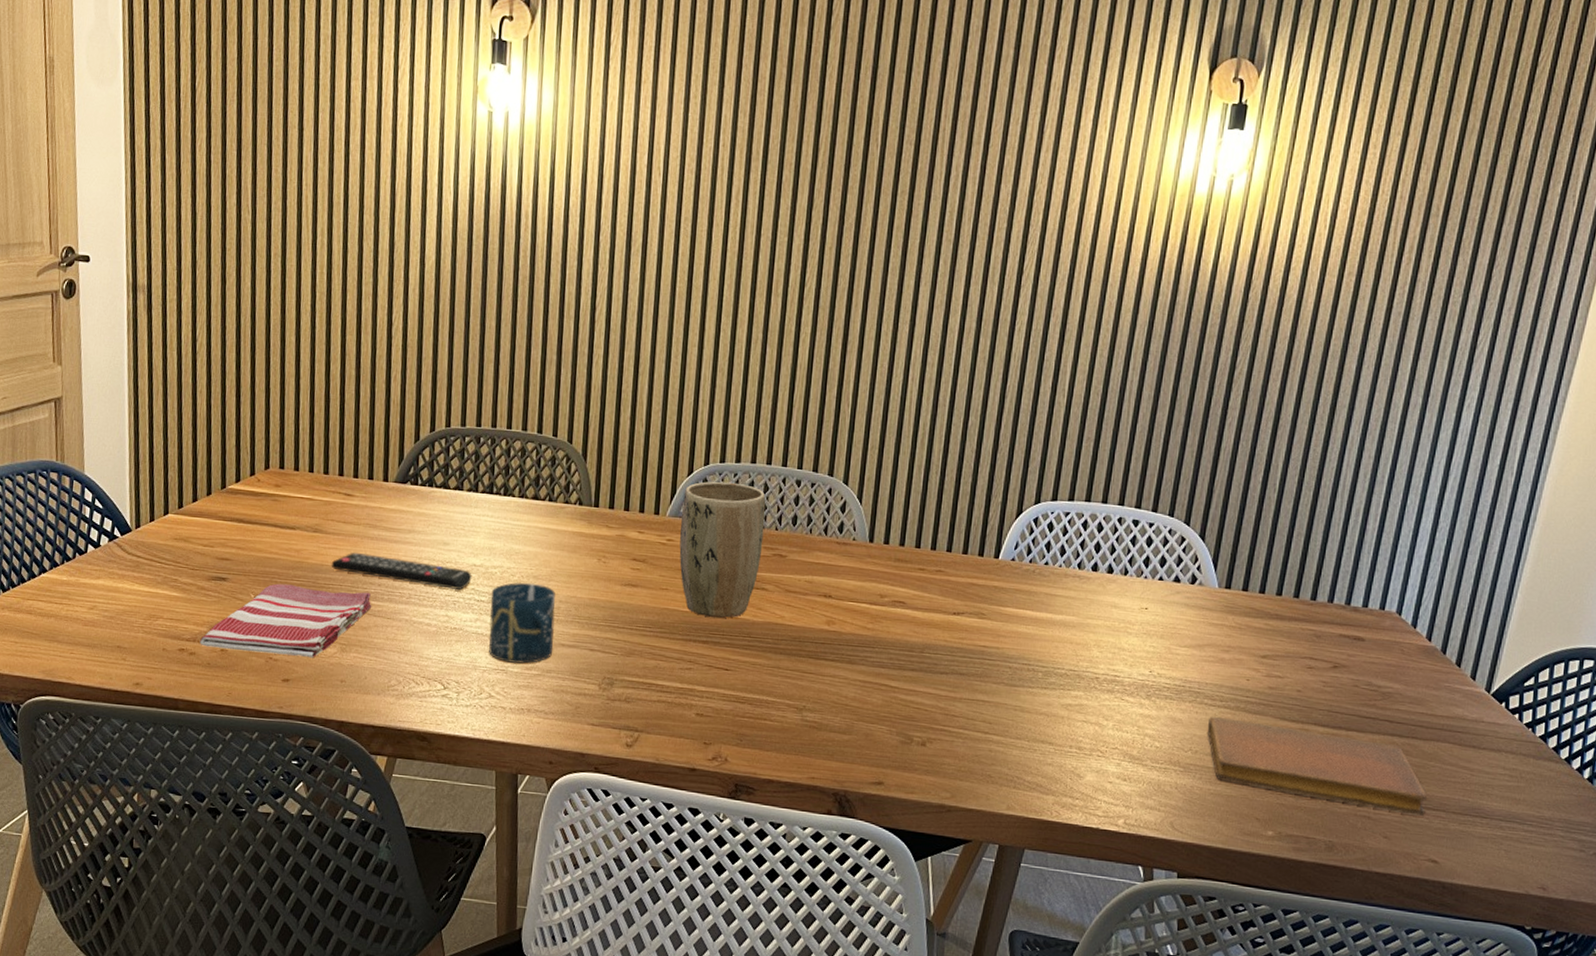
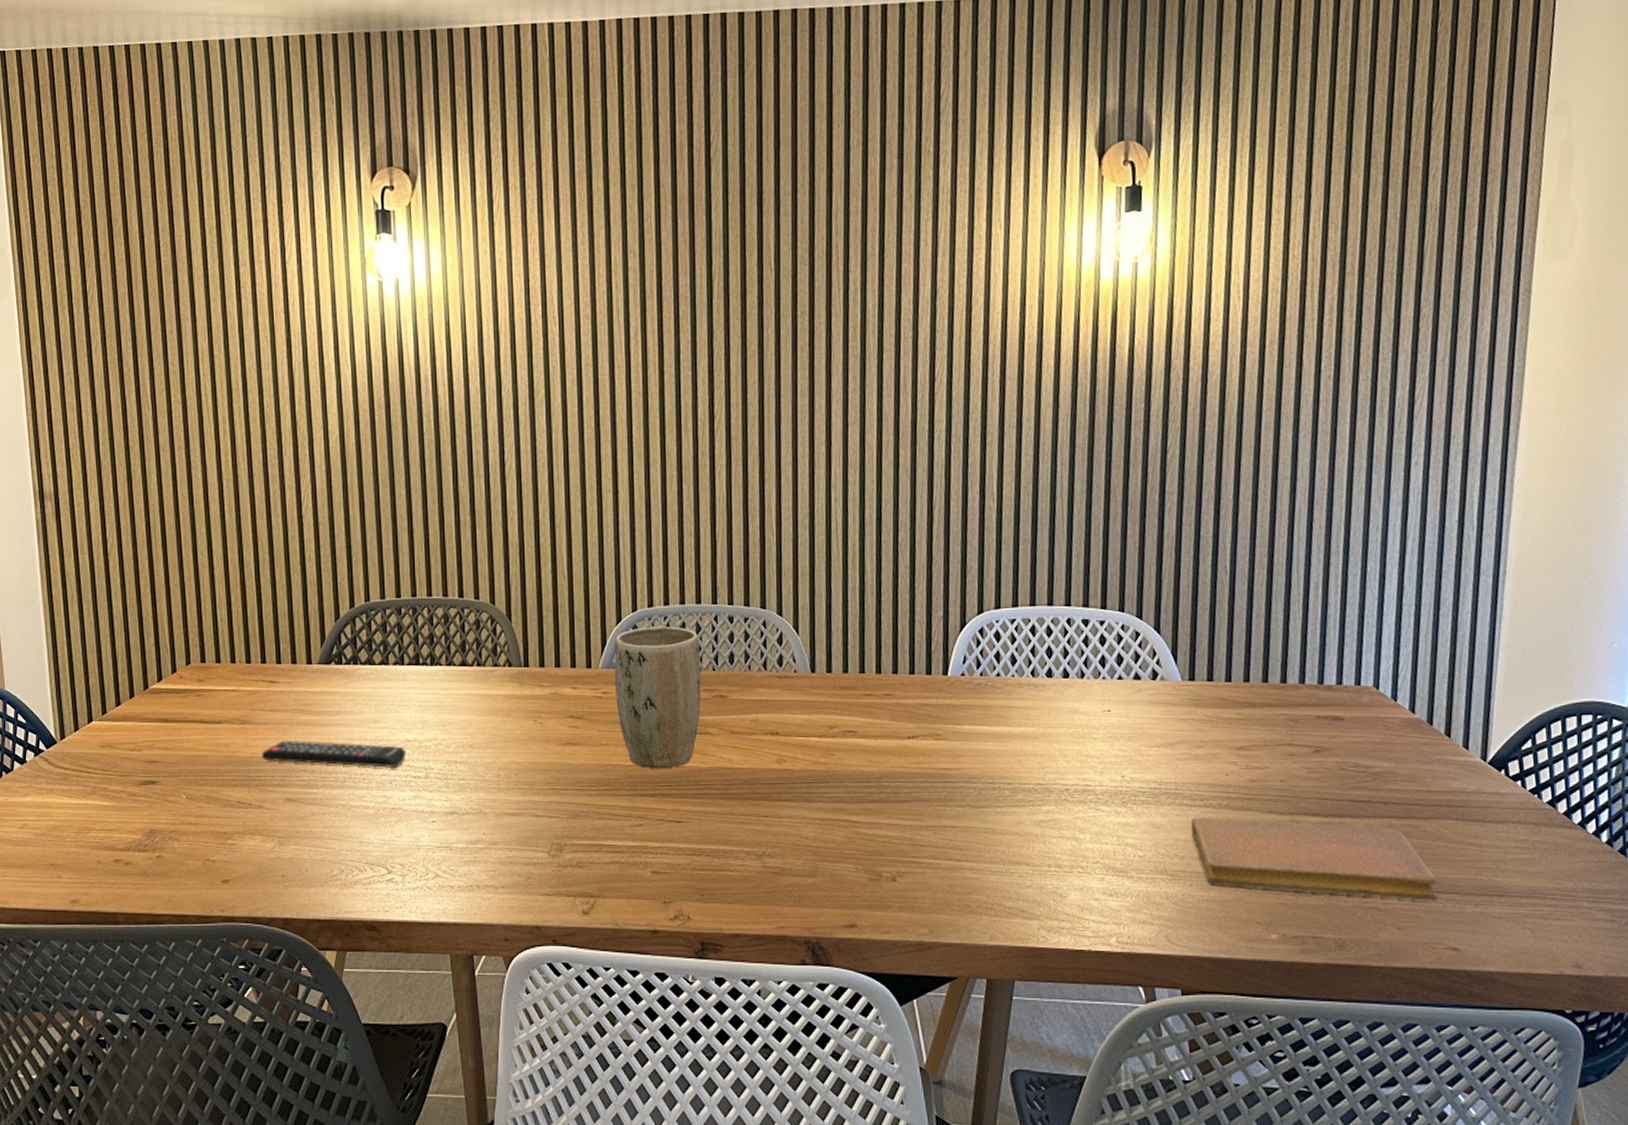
dish towel: present [200,583,372,658] -> none [134,780,307,856]
cup: present [489,582,556,664] -> none [427,752,497,838]

